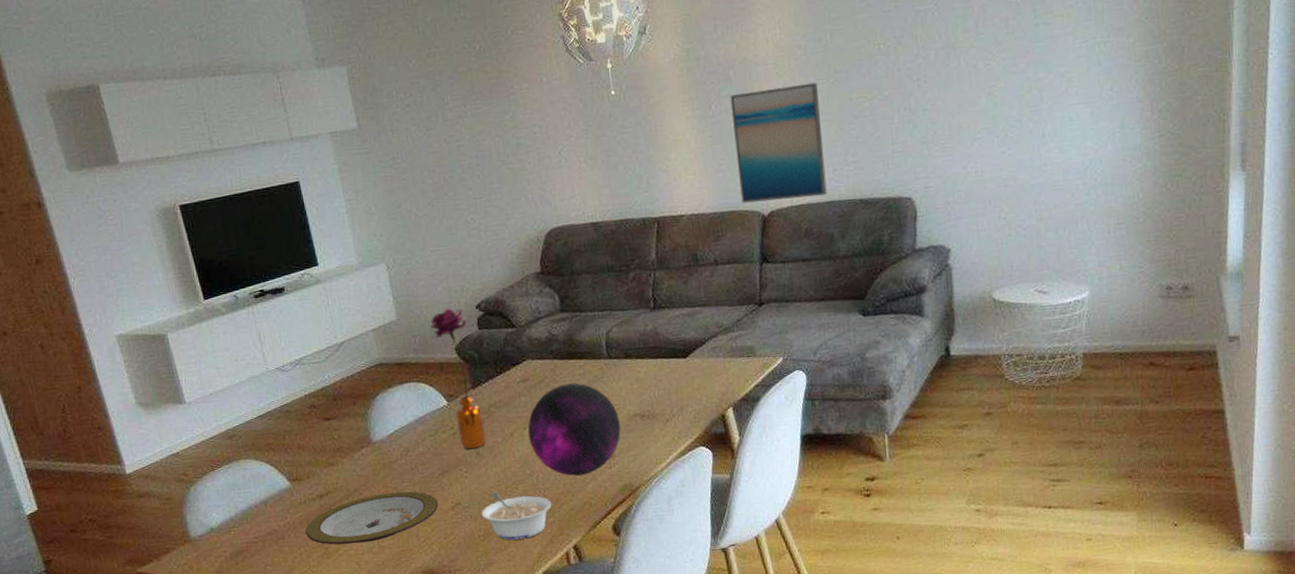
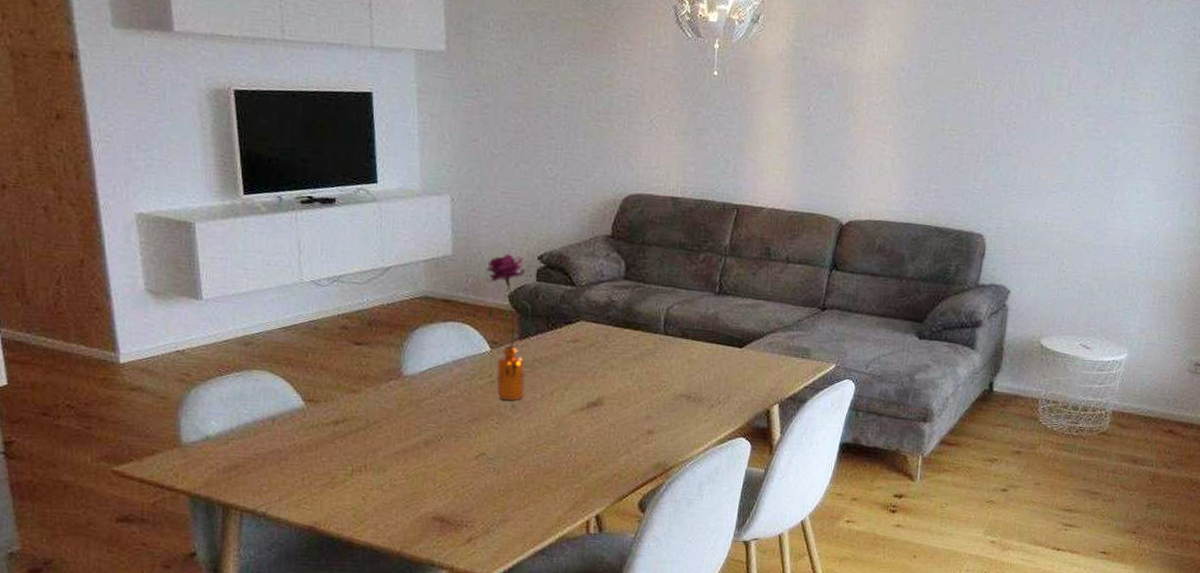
plate: present [305,491,439,545] -> none [312,430,463,479]
legume: present [481,492,552,540] -> none [505,448,581,501]
decorative orb: present [528,383,621,476] -> none [568,352,665,446]
wall art: present [730,82,827,203] -> none [822,101,914,217]

